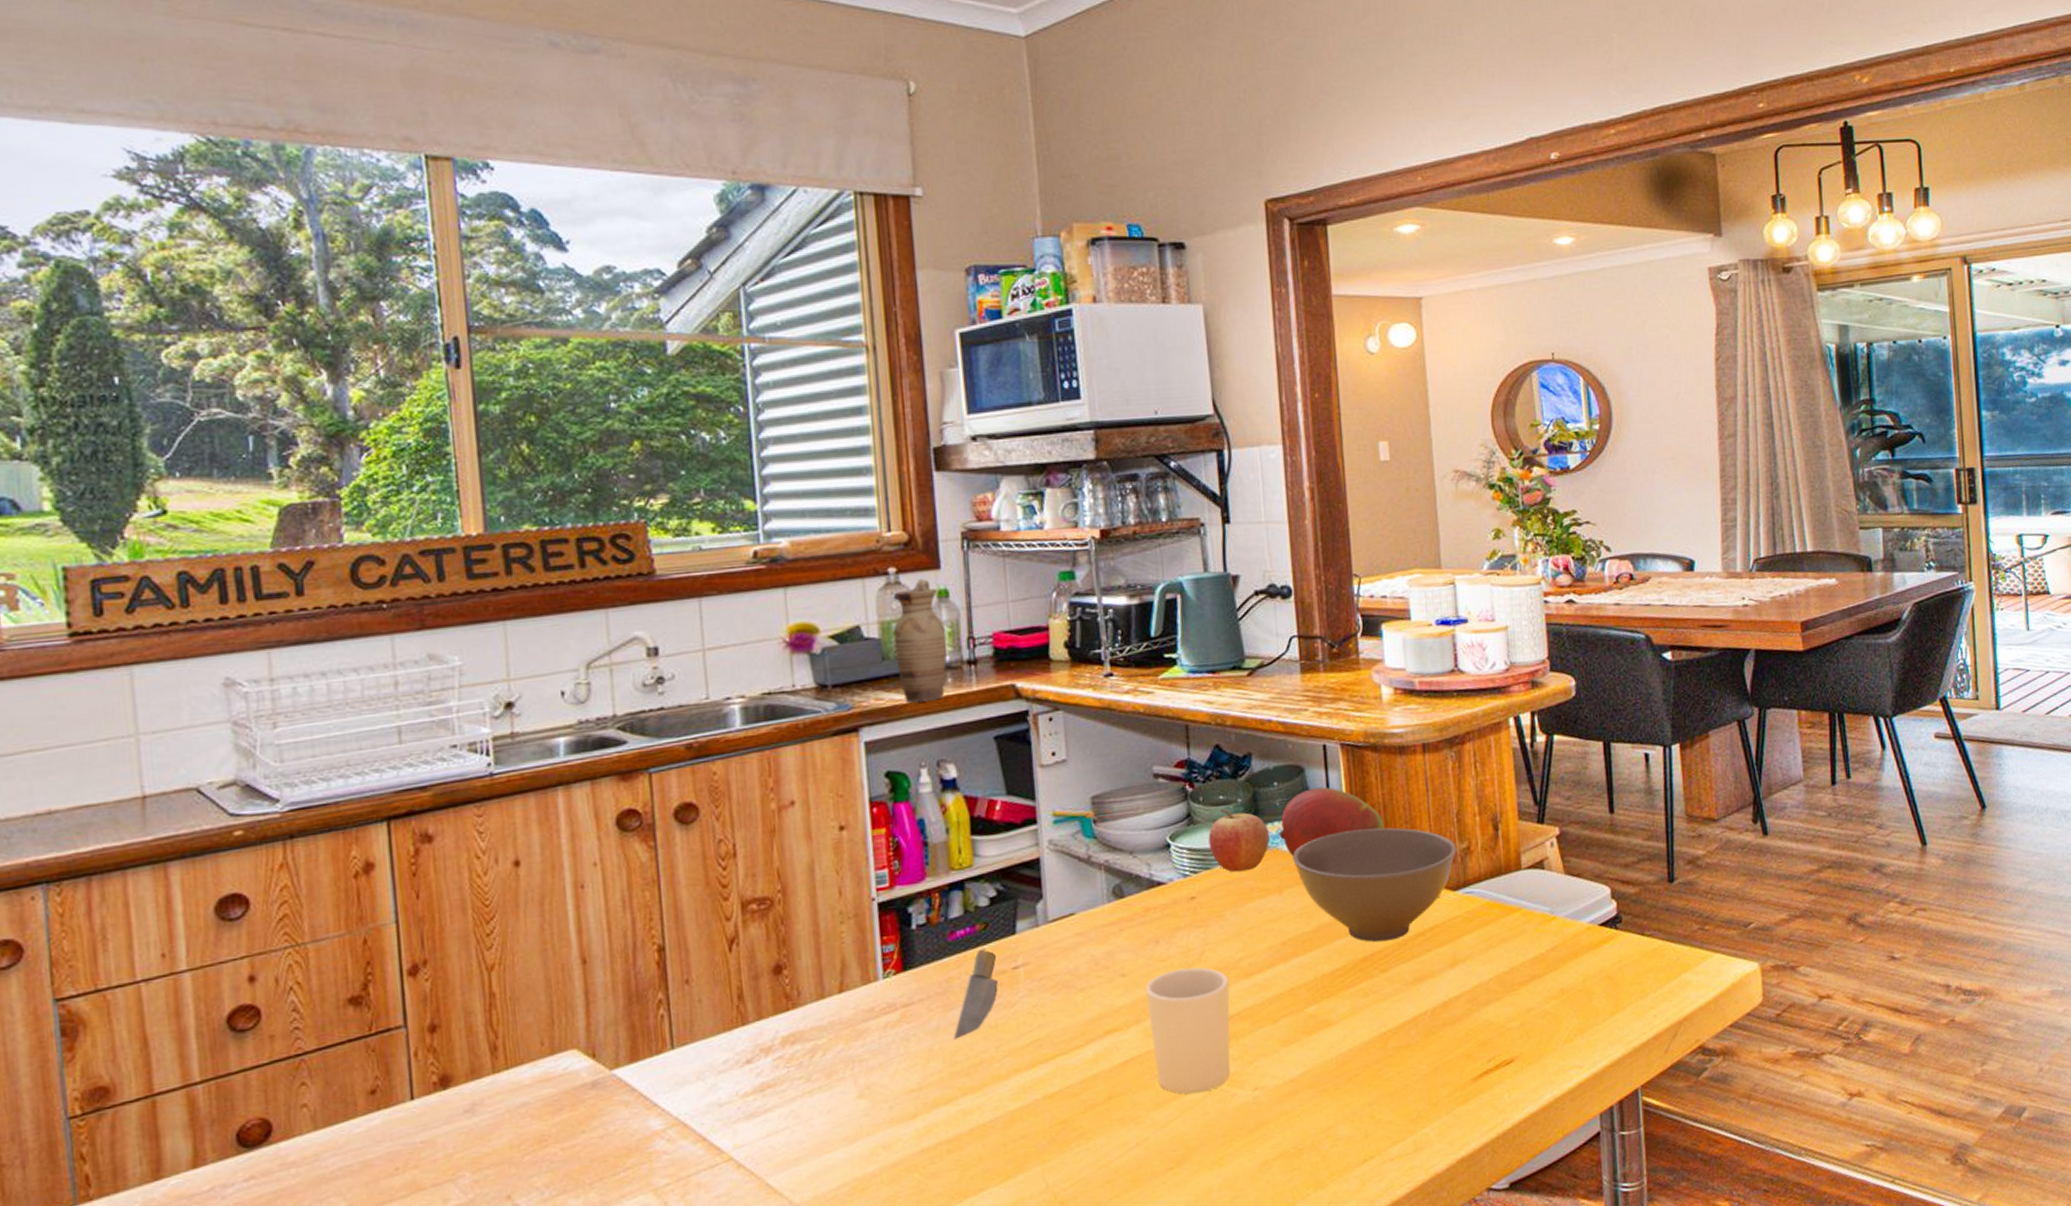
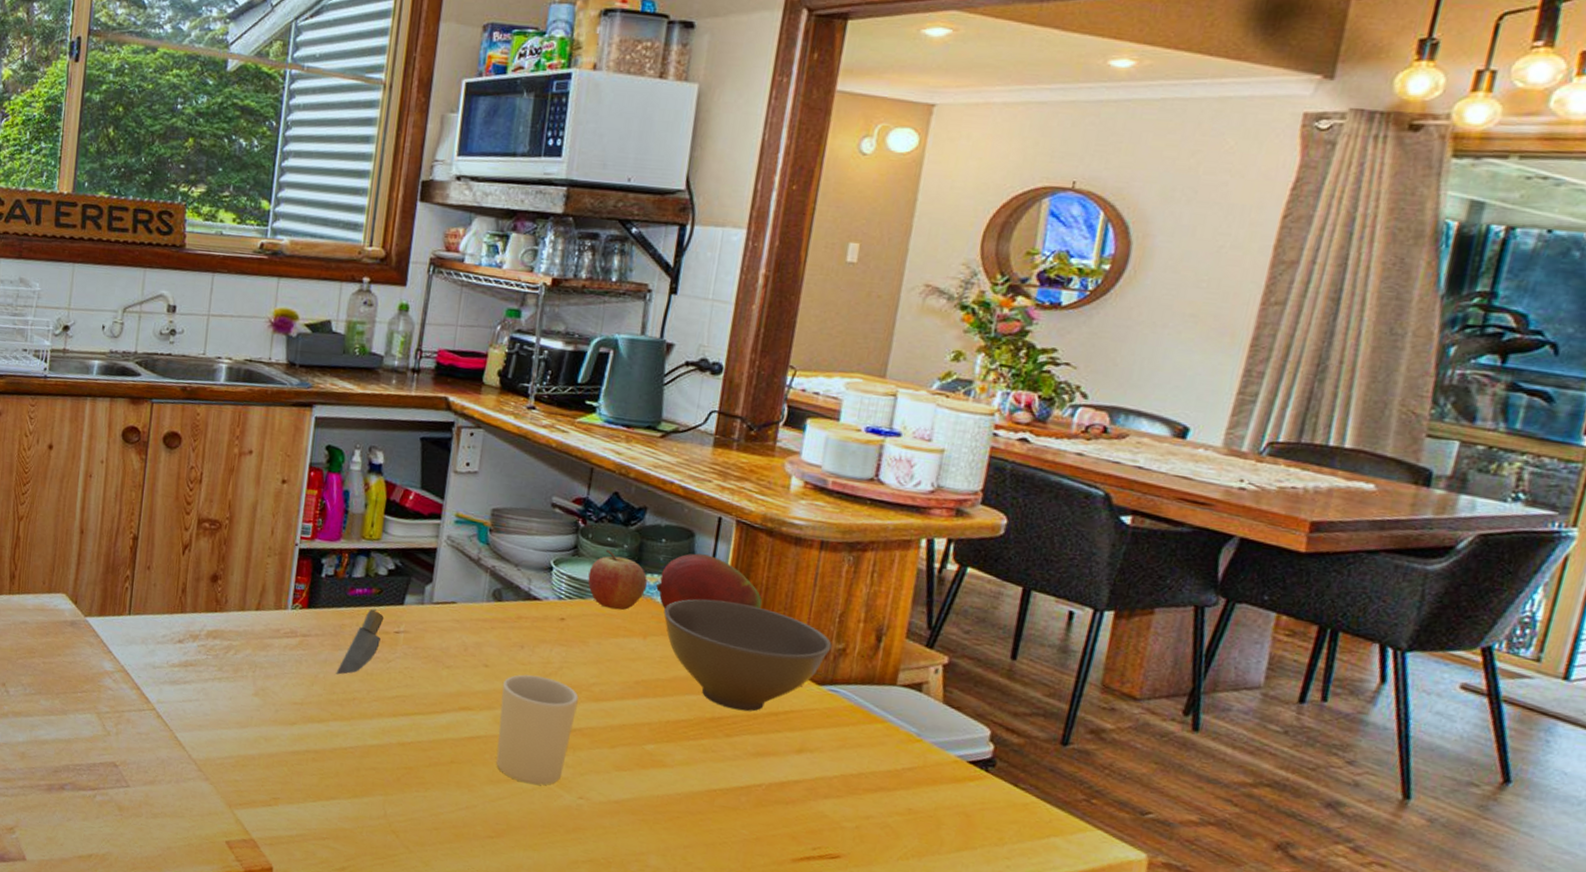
ceramic jug: present [893,579,948,703] -> none [353,291,400,396]

